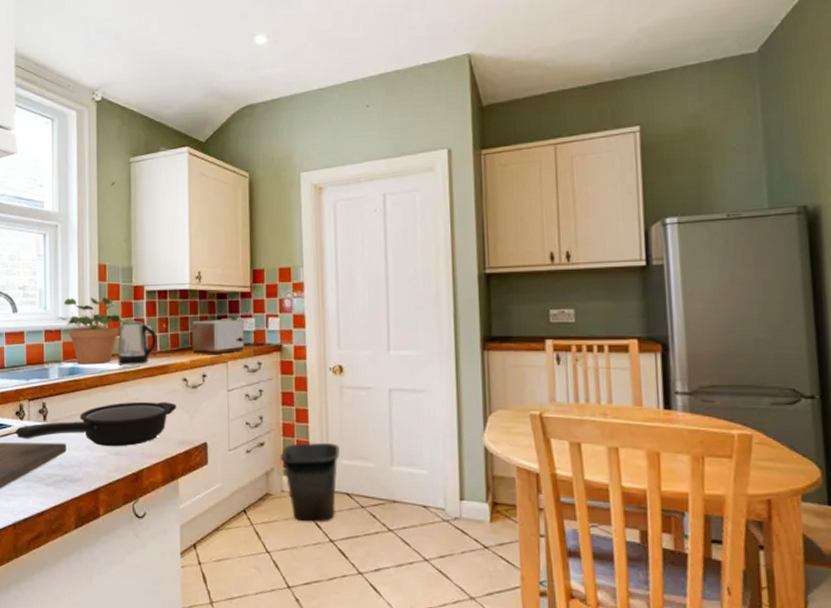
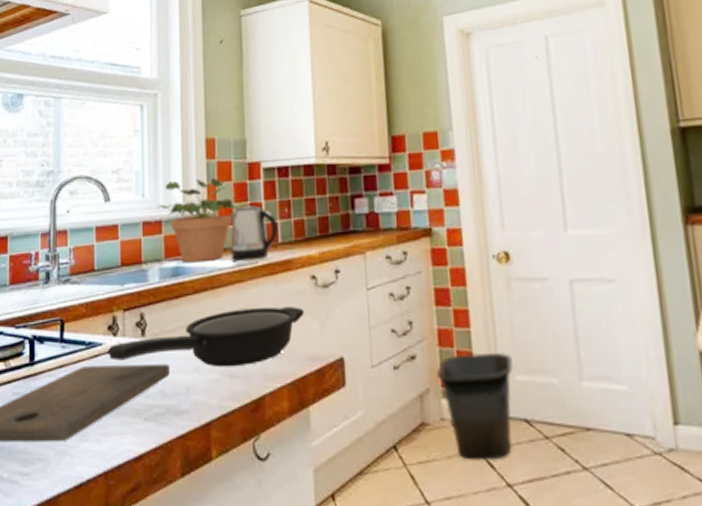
toaster: present [191,319,244,355] -> none [319,198,385,245]

